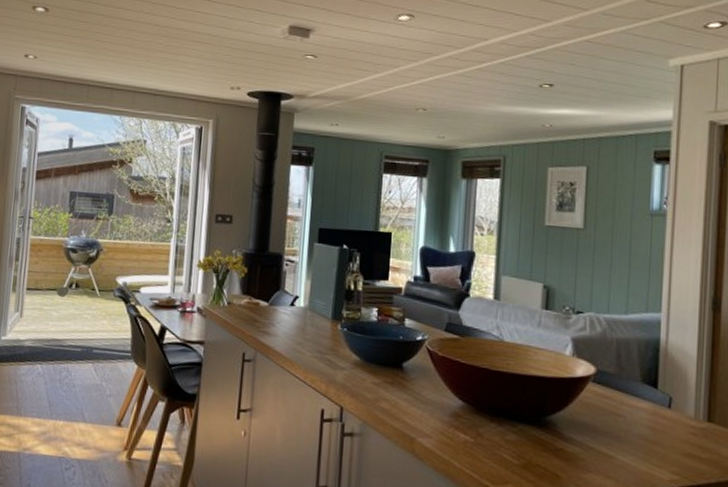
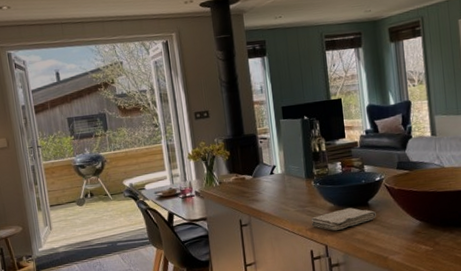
washcloth: none [328,366,411,392] -> present [311,208,377,231]

